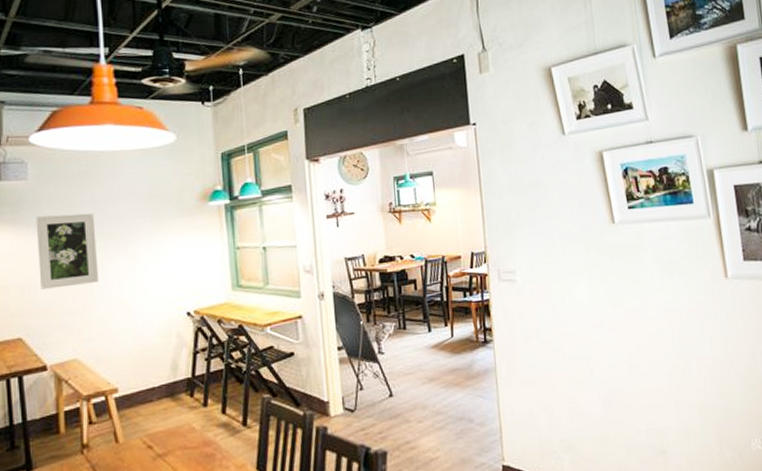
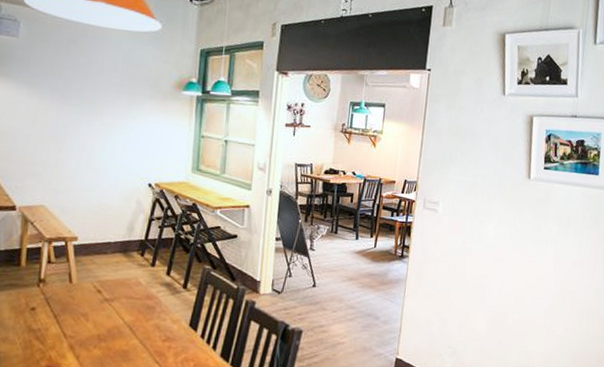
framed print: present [36,213,99,290] -> none [19,73,77,143]

